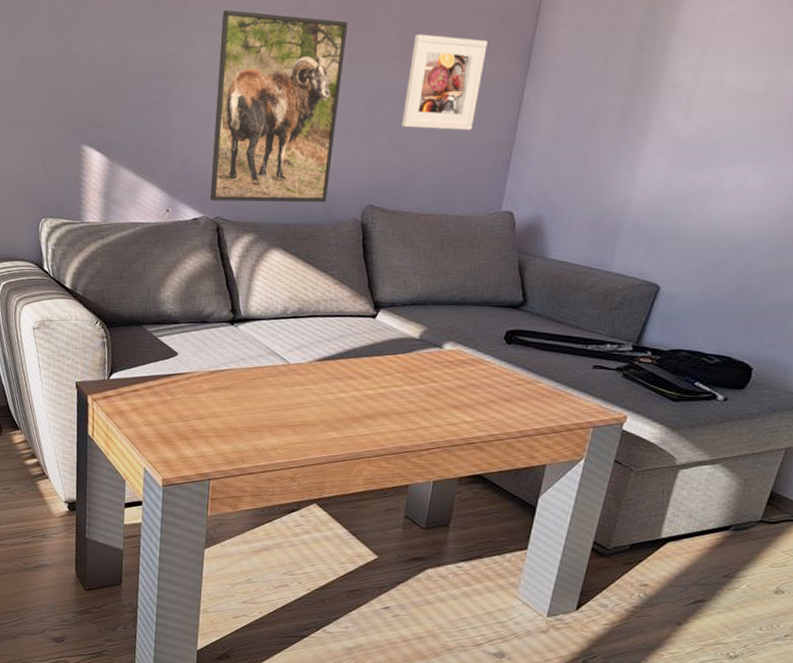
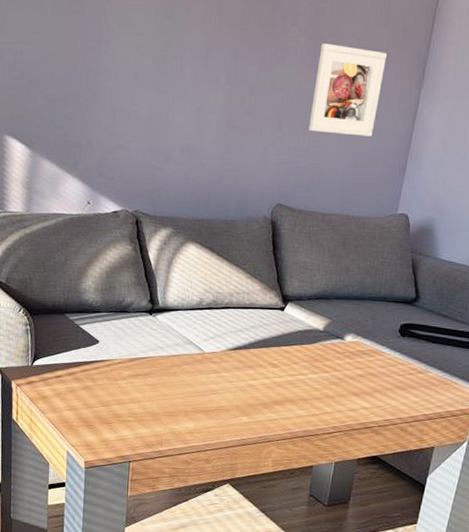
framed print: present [209,10,348,203] -> none [129,9,260,200]

